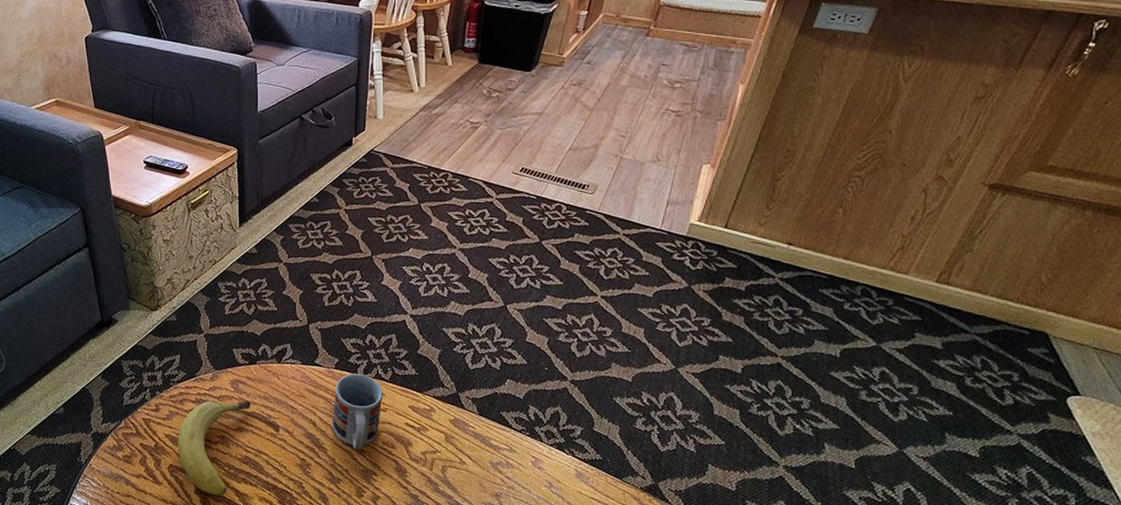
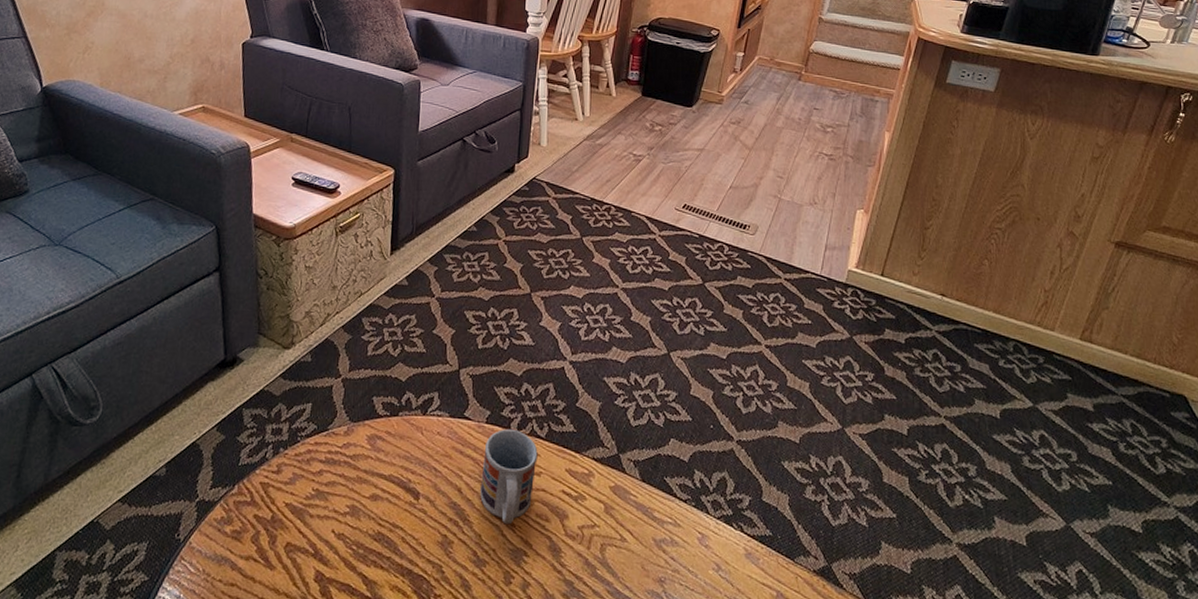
fruit: present [177,401,251,496] -> none [298,461,389,584]

